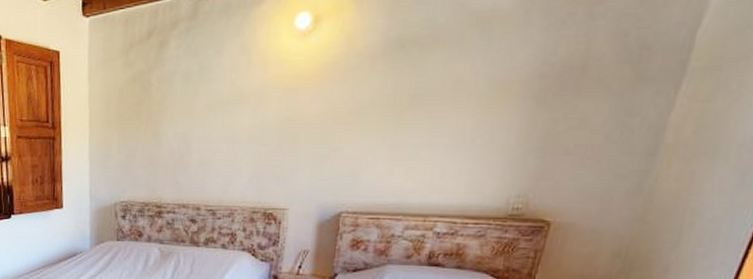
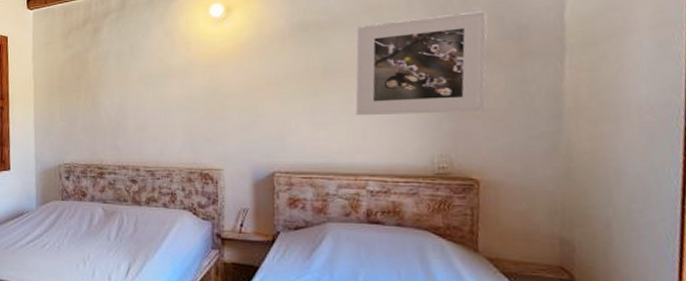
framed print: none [437,26,611,151] -> present [355,11,488,116]

